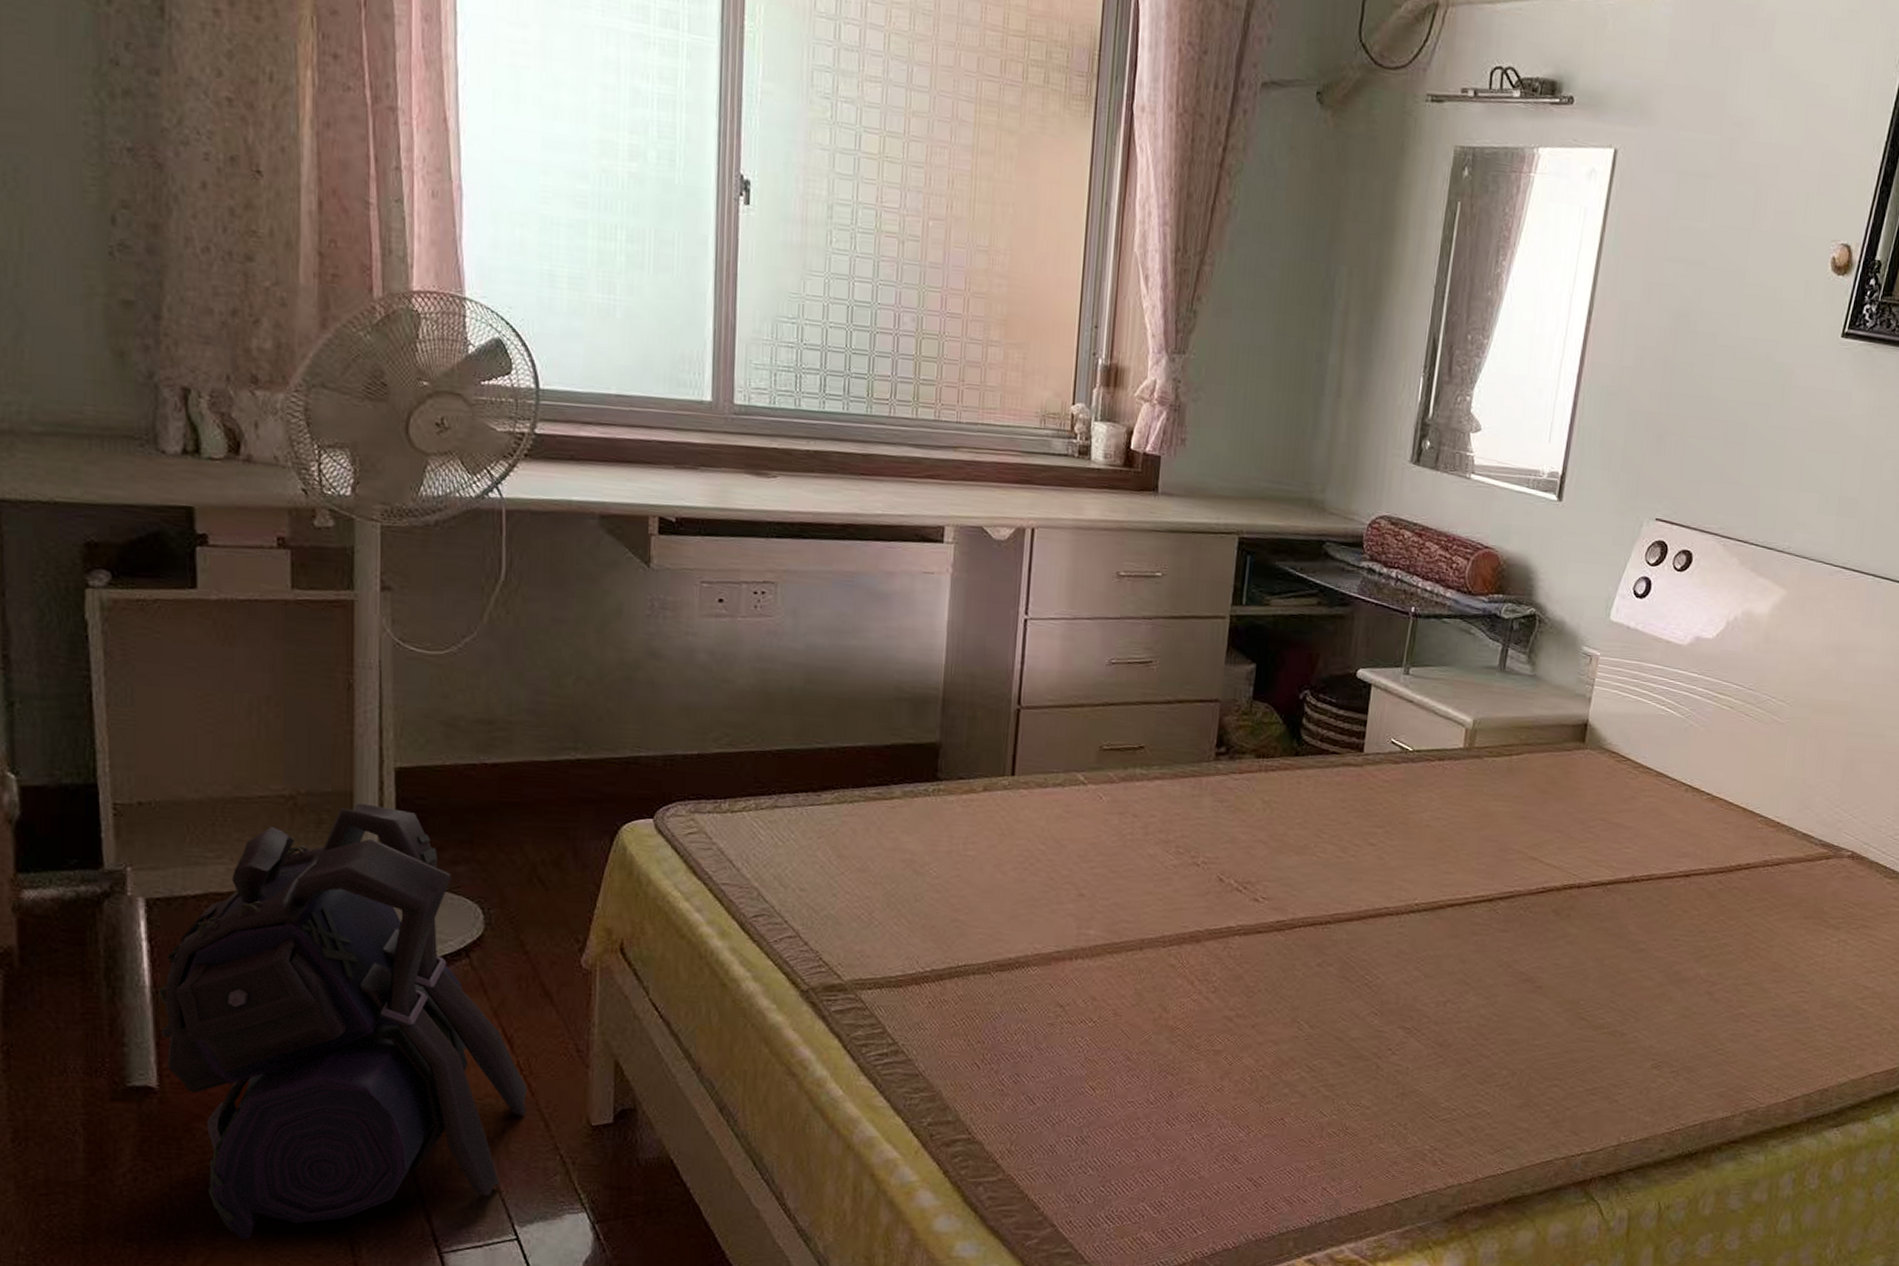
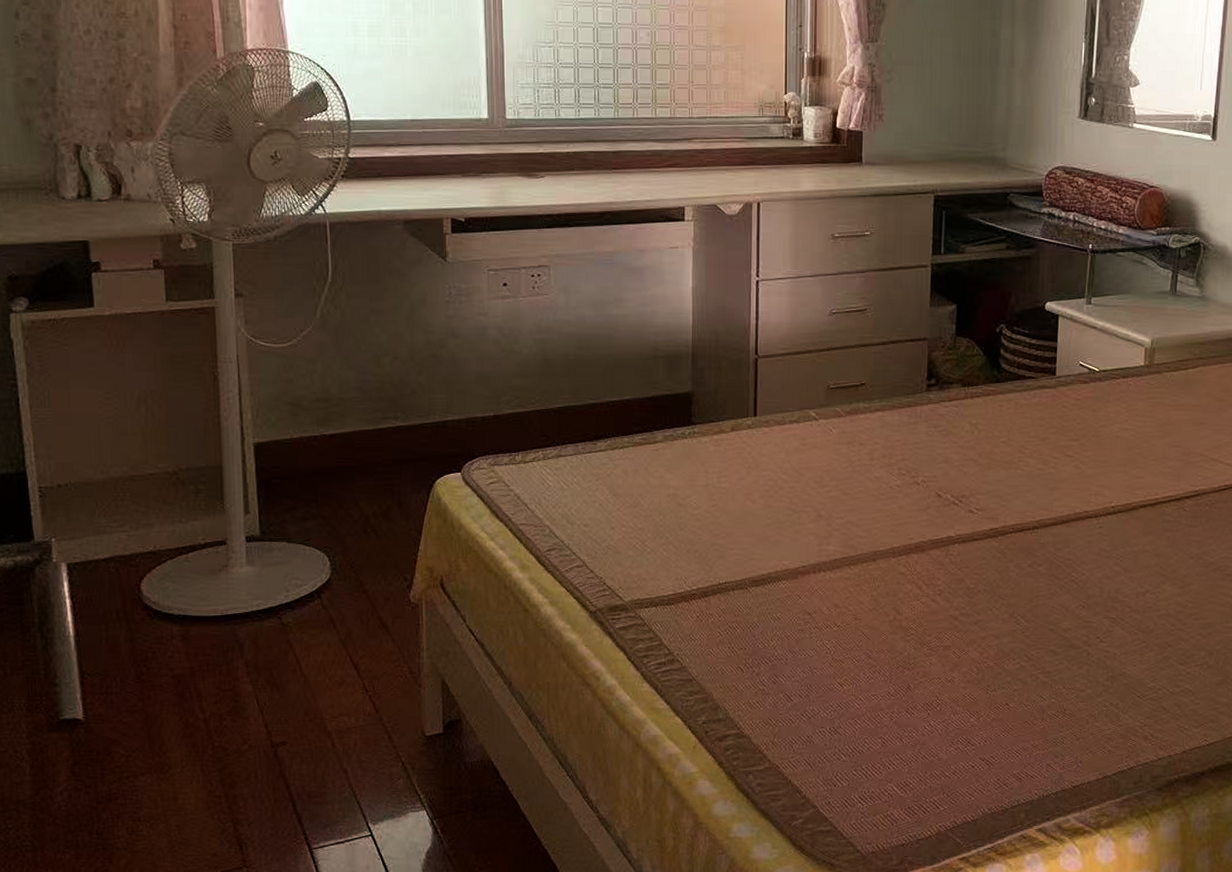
backpack: present [158,803,528,1239] -> none [80,475,373,843]

